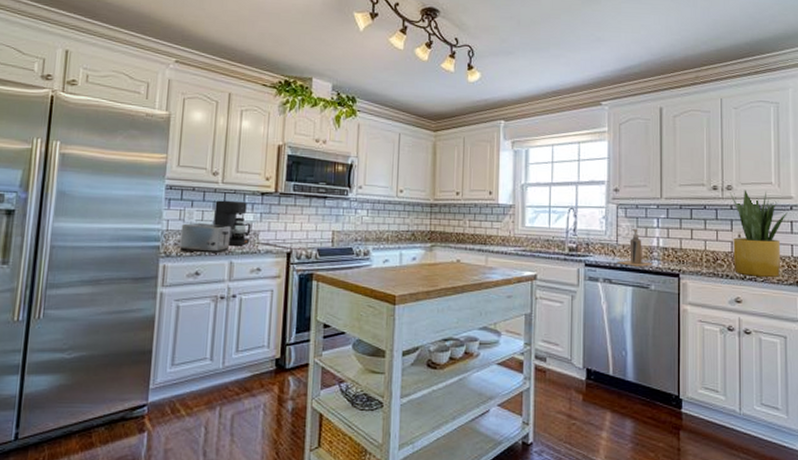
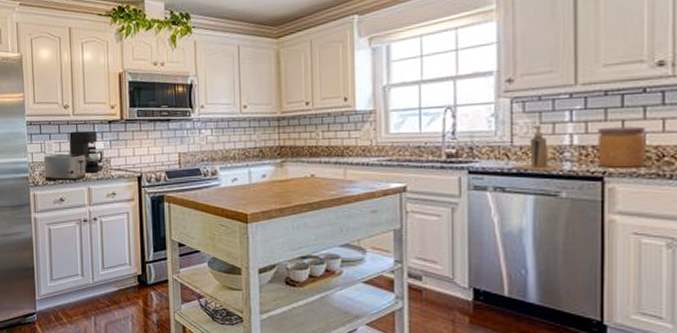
jar: none [676,234,706,268] -> present [598,126,646,168]

